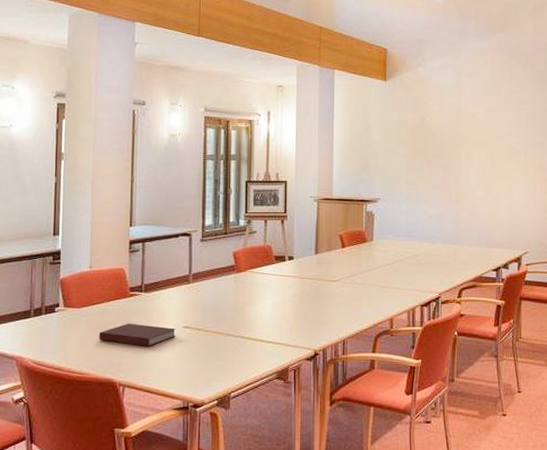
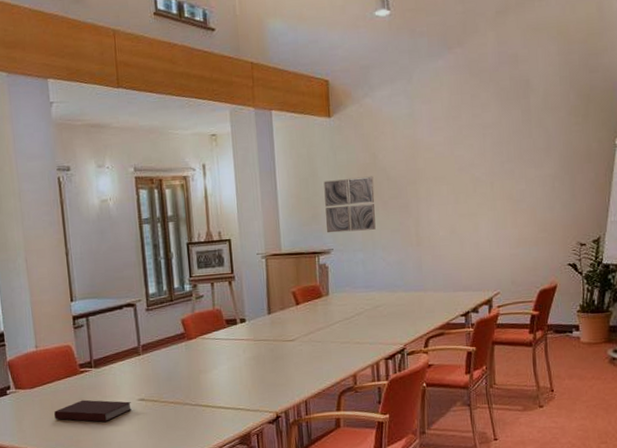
wall art: none [375,136,421,184] -> present [324,176,376,233]

